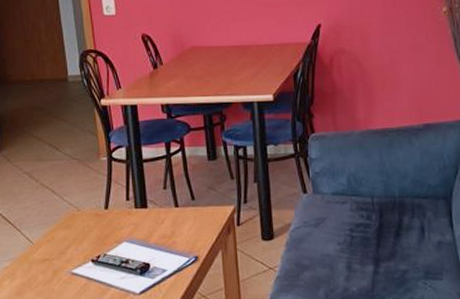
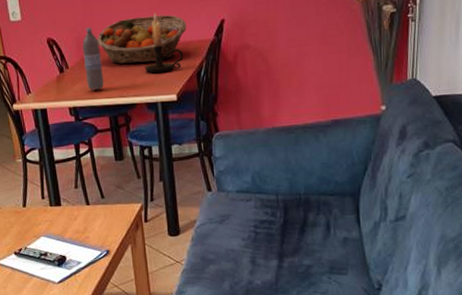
water bottle: none [178,25,199,88] -> present [82,27,104,90]
fruit basket: none [194,17,284,63] -> present [97,14,187,64]
candle holder: none [242,15,281,73] -> present [145,13,184,74]

